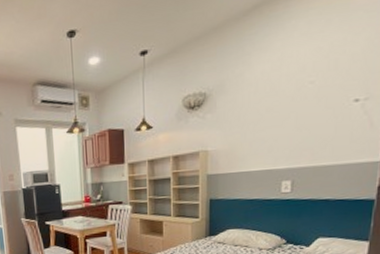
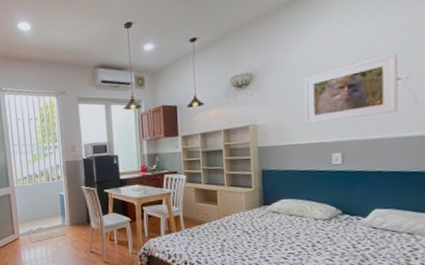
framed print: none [257,71,360,150] -> present [304,53,399,124]

